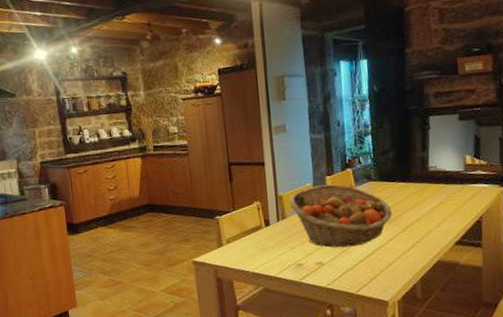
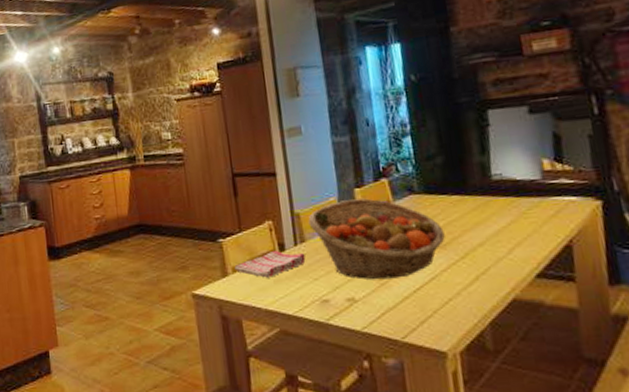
dish towel: none [228,225,286,247] -> present [234,250,306,278]

